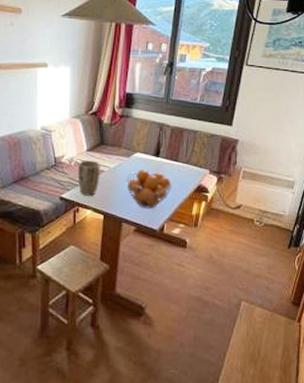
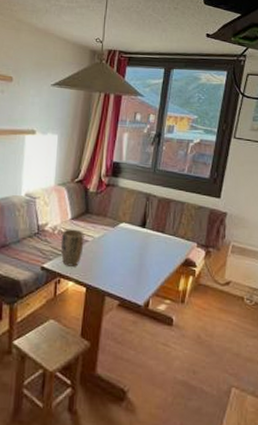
fruit basket: present [126,170,172,209] -> none [111,240,159,282]

